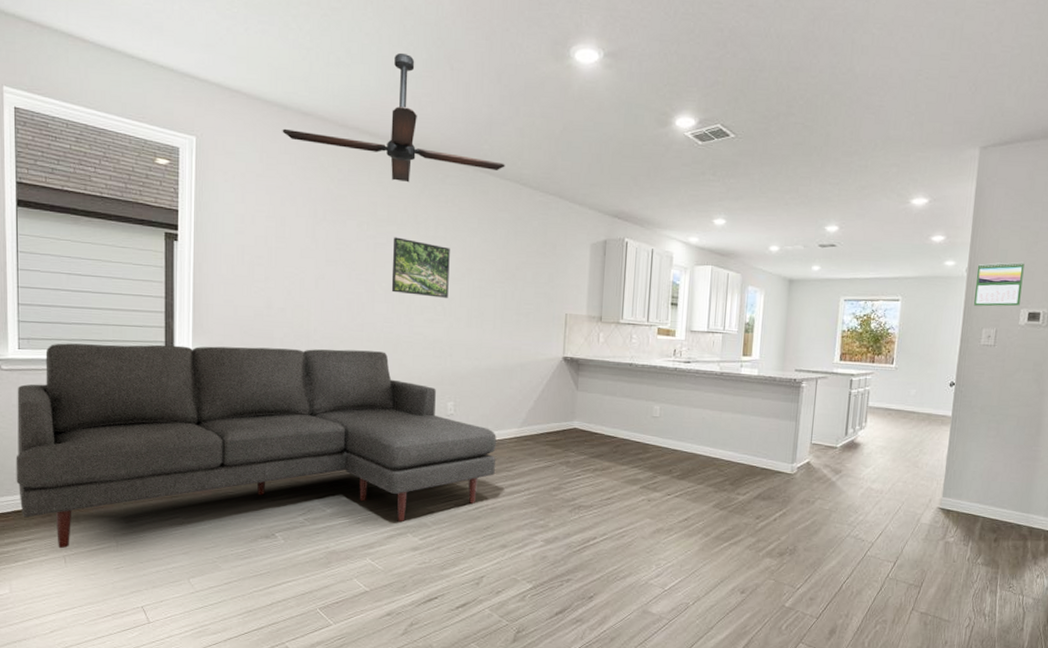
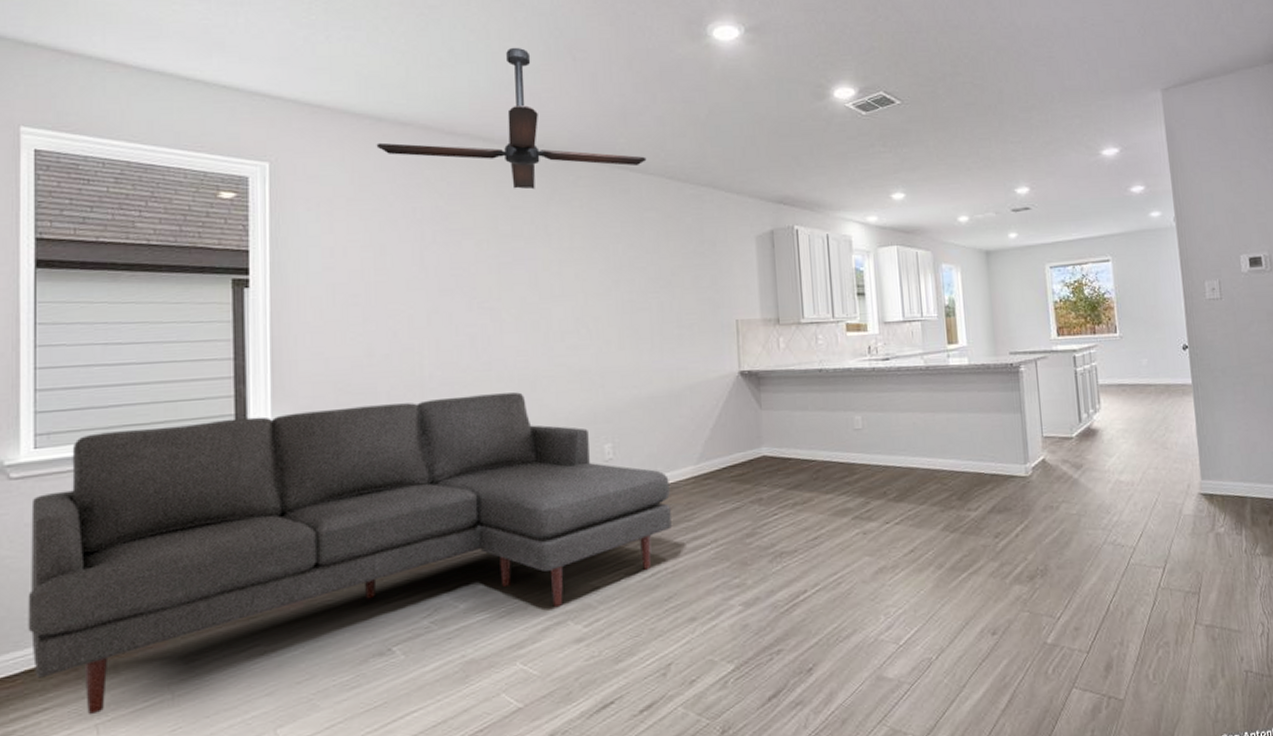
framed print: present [391,237,450,298] -> none [521,253,593,319]
calendar: present [974,262,1025,307] -> none [1186,204,1238,257]

